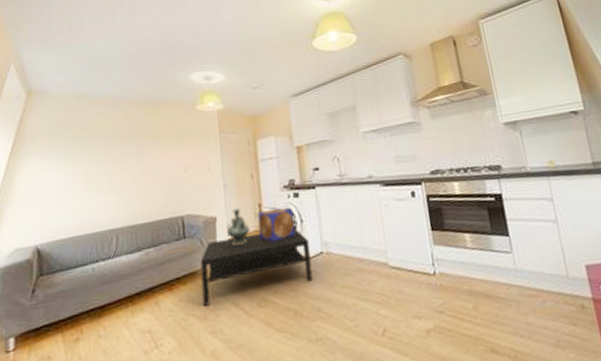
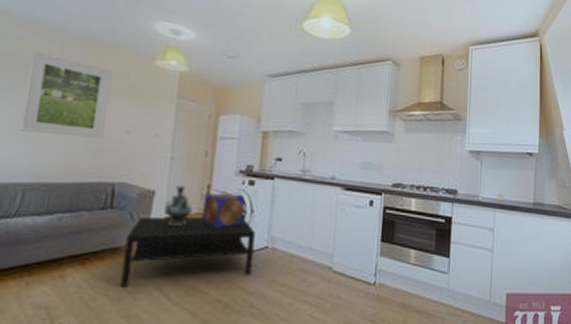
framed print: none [105,120,168,187] -> present [20,50,113,139]

